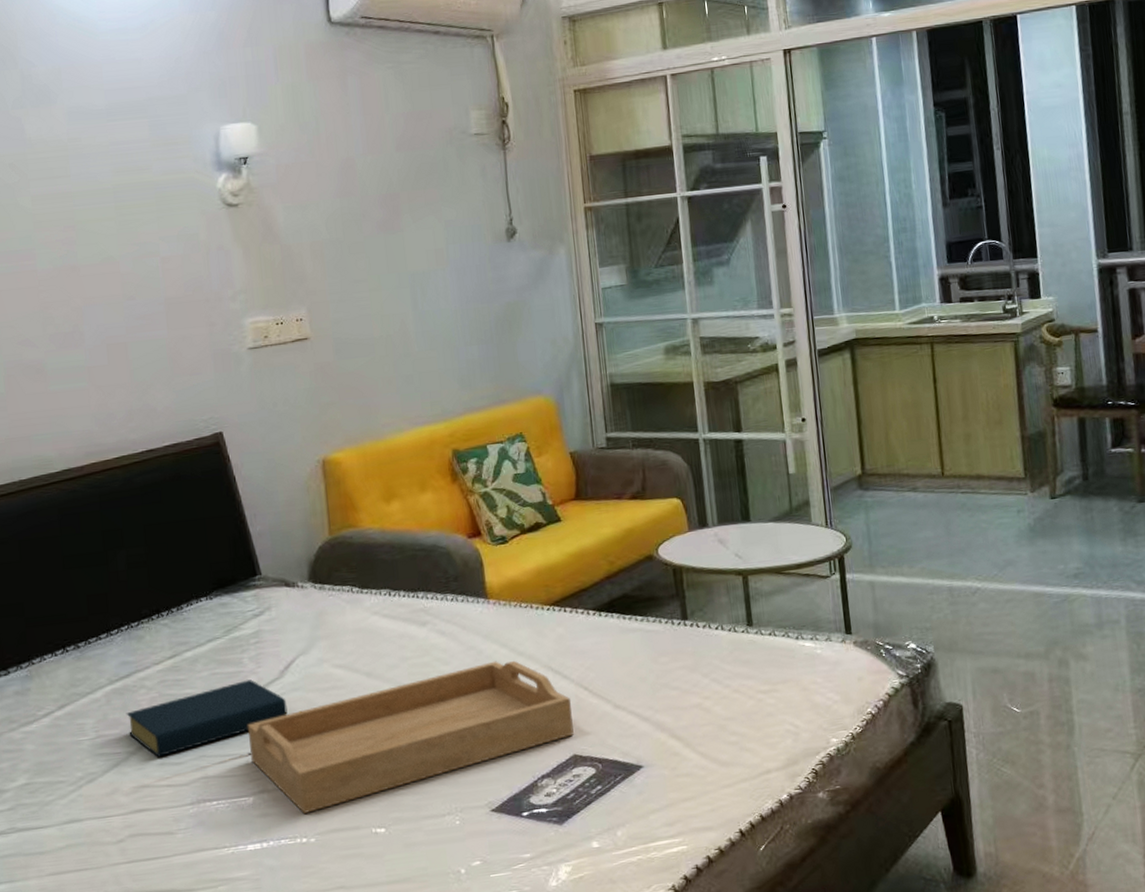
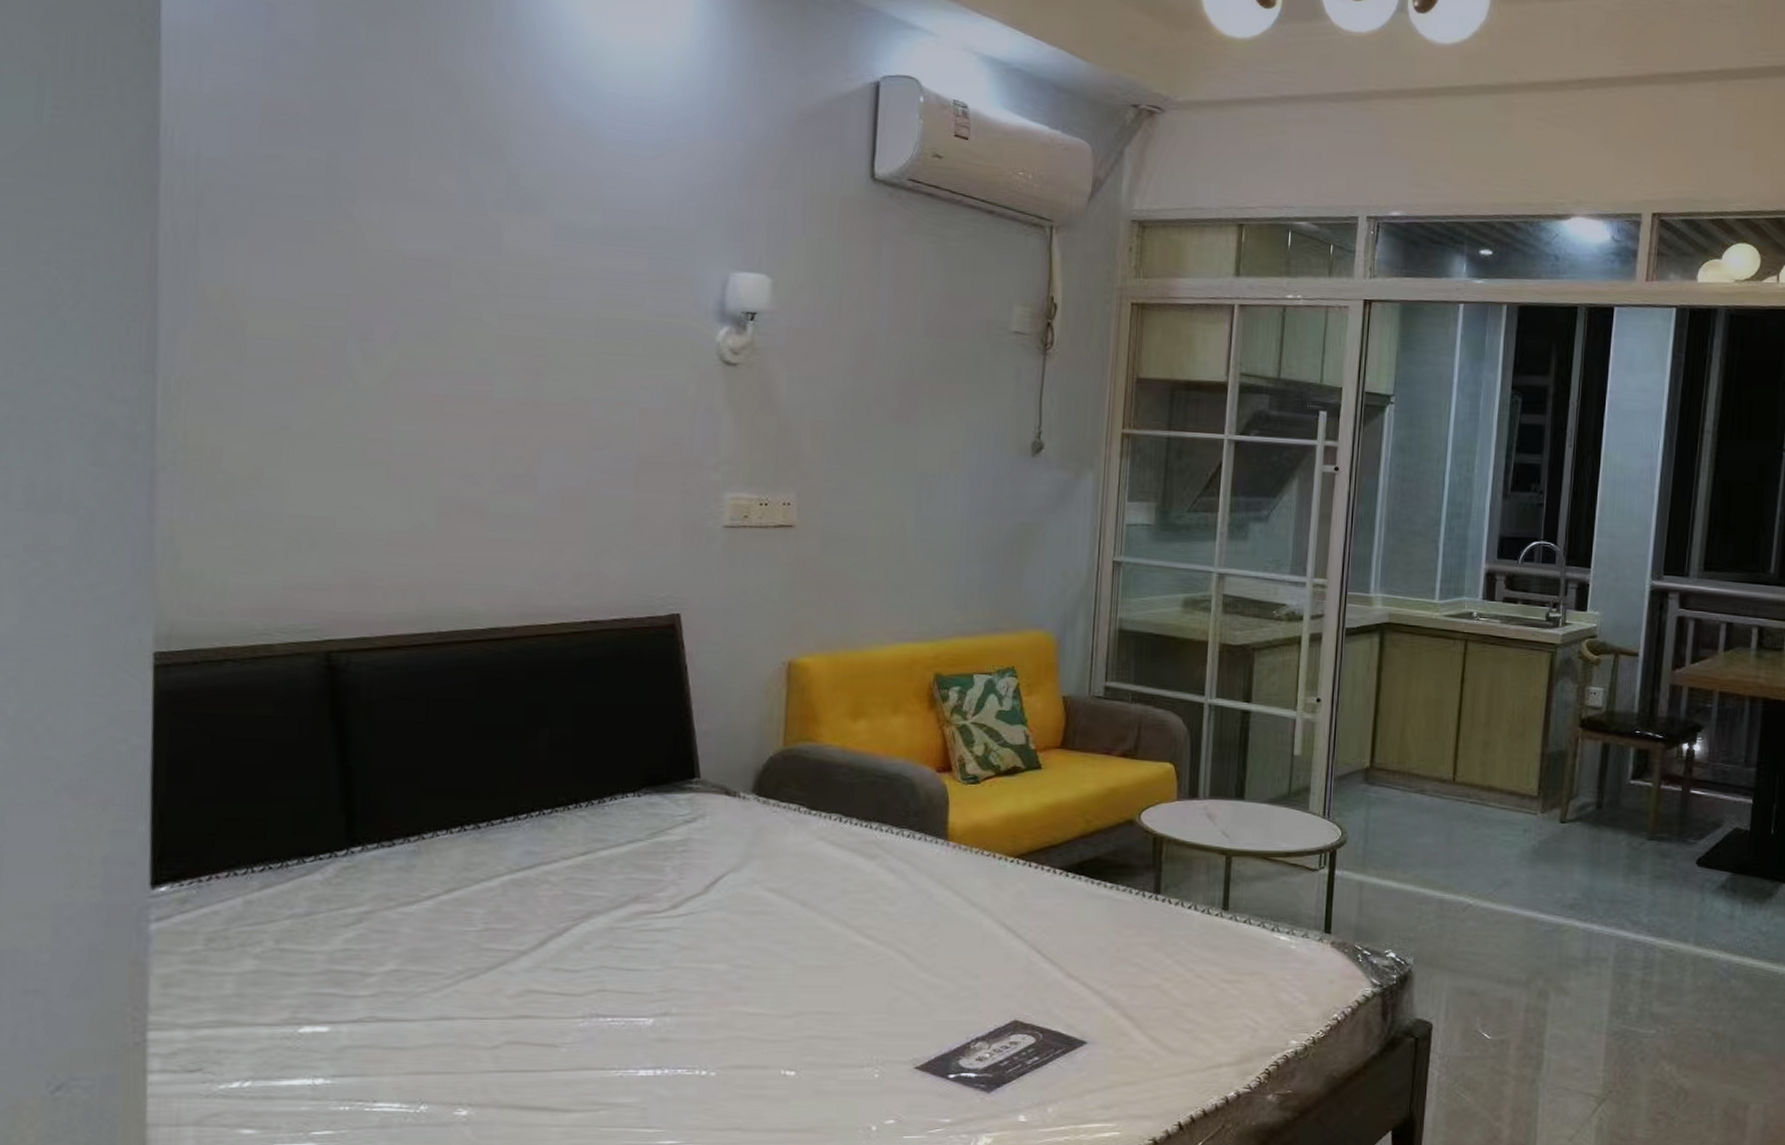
hardback book: present [126,680,288,757] -> none [522,891,707,961]
serving tray: present [247,660,574,814] -> none [657,908,1020,1044]

